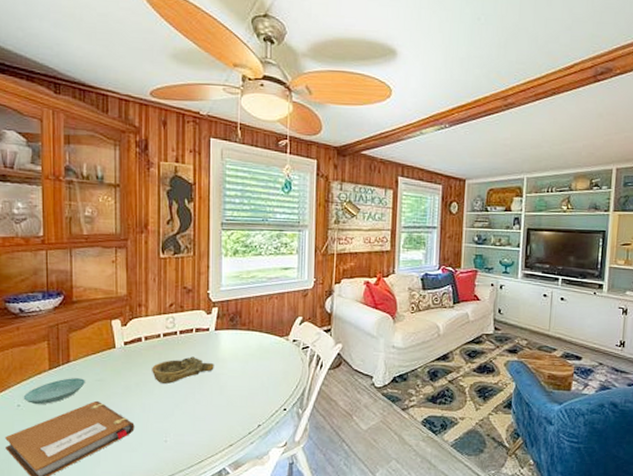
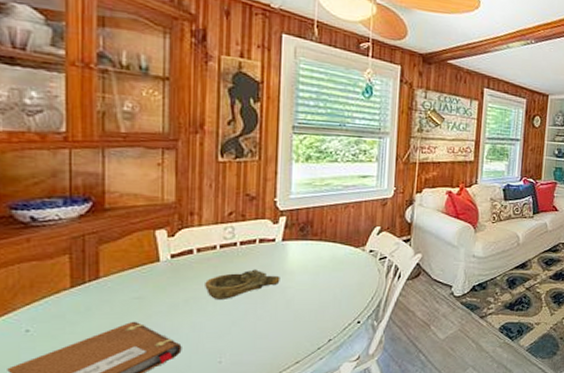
saucer: present [23,378,86,405] -> none [34,297,121,329]

